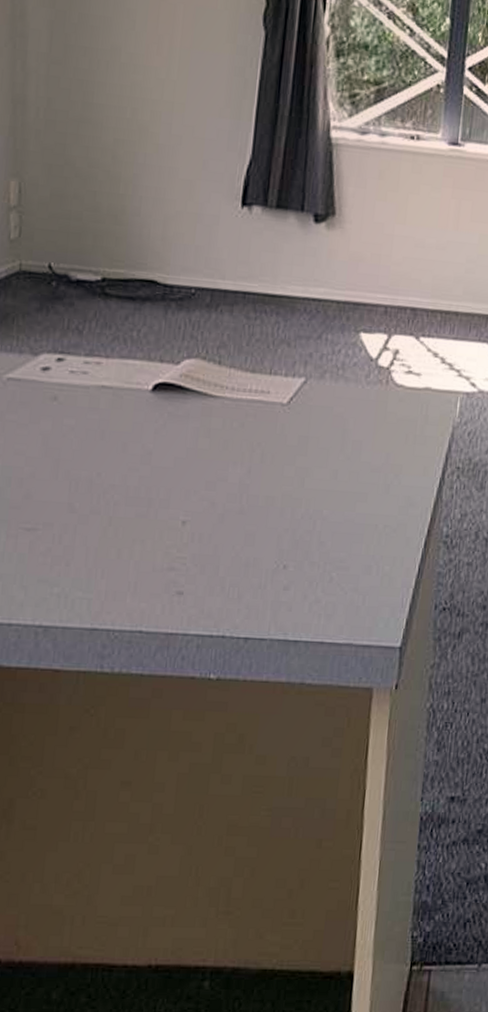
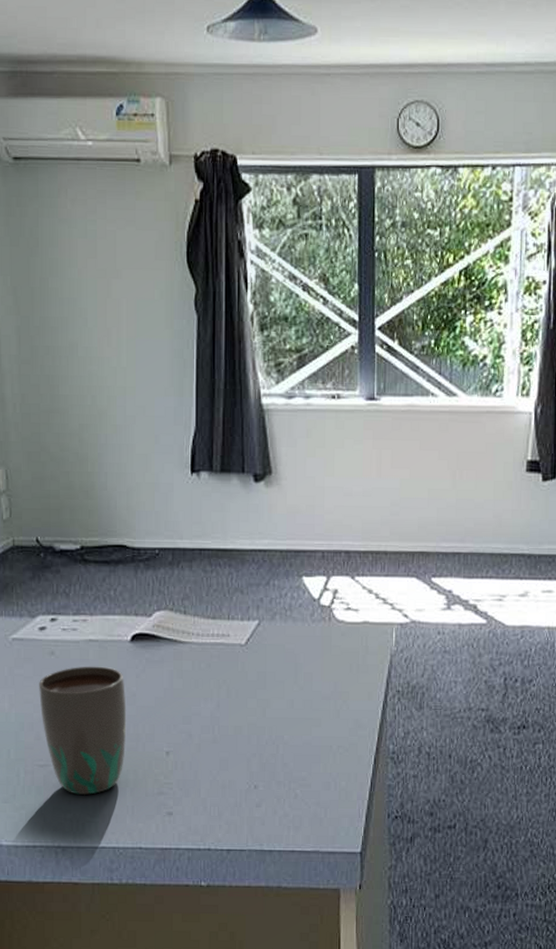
mug: none [33,416,140,566] -> present [39,666,127,795]

